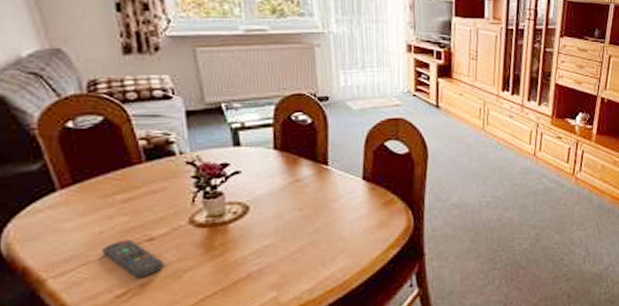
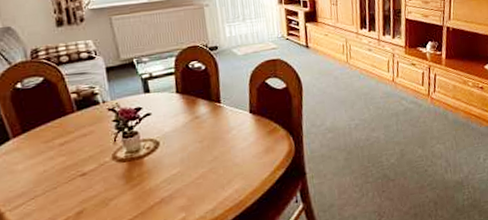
remote control: present [102,239,164,279] -> none [46,175,95,208]

